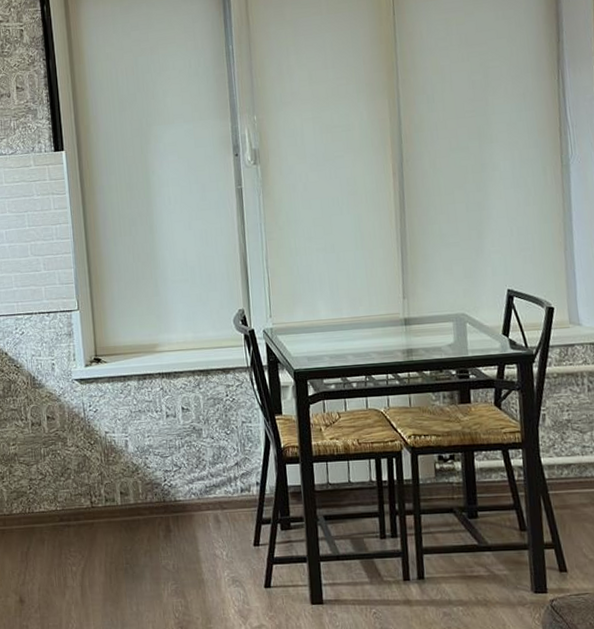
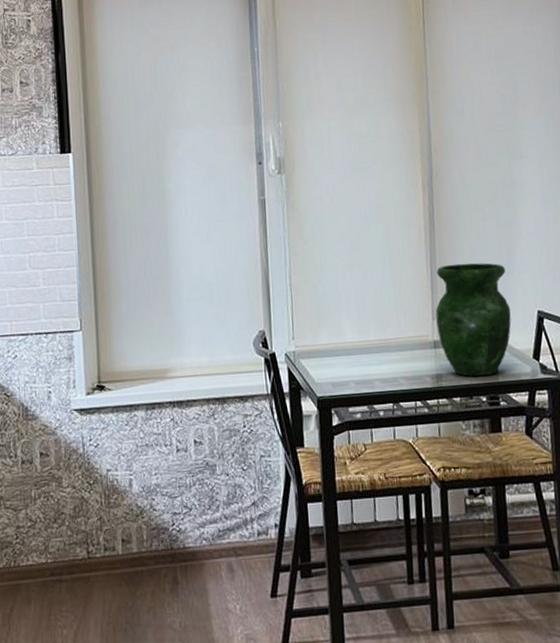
vase: none [406,244,481,352] -> present [435,262,511,377]

